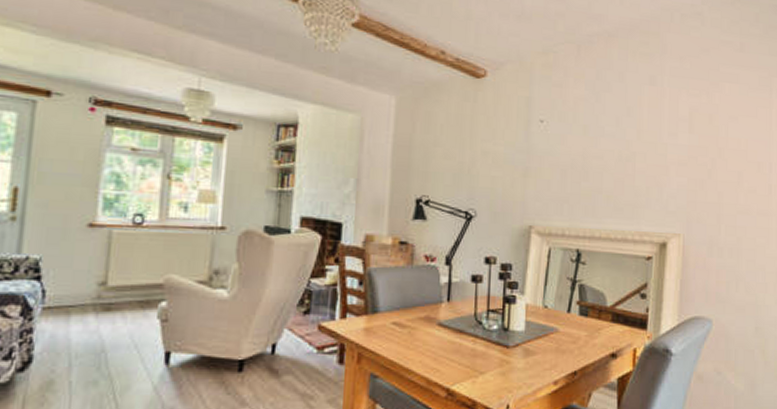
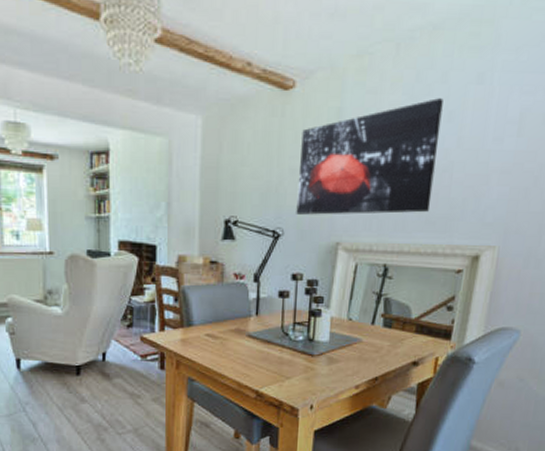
wall art: none [489,95,622,199] -> present [296,98,443,215]

